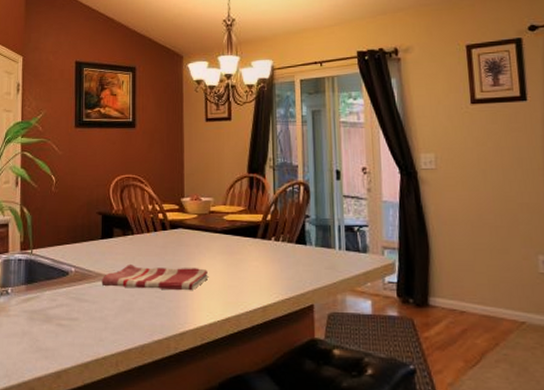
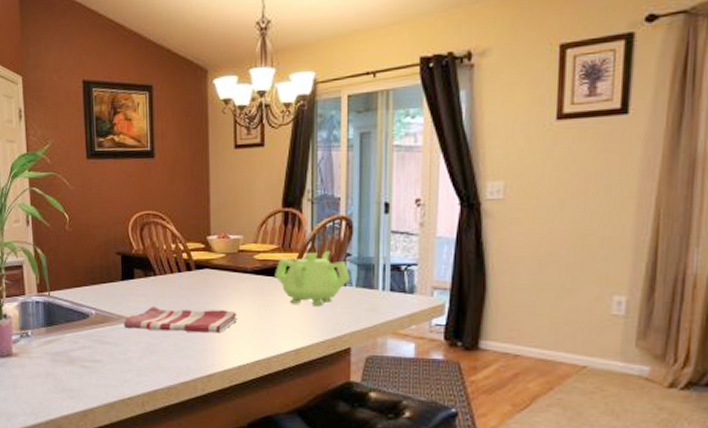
teapot: none [242,212,311,264] -> present [274,250,351,305]

